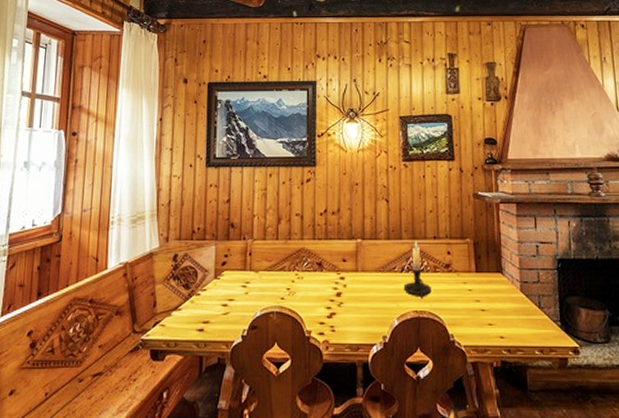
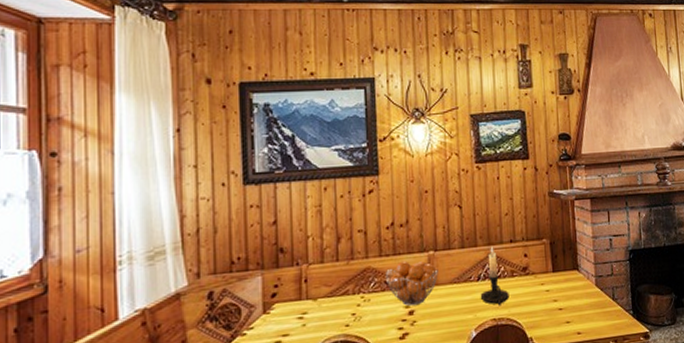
fruit basket: none [318,245,365,289] -> present [386,260,438,306]

